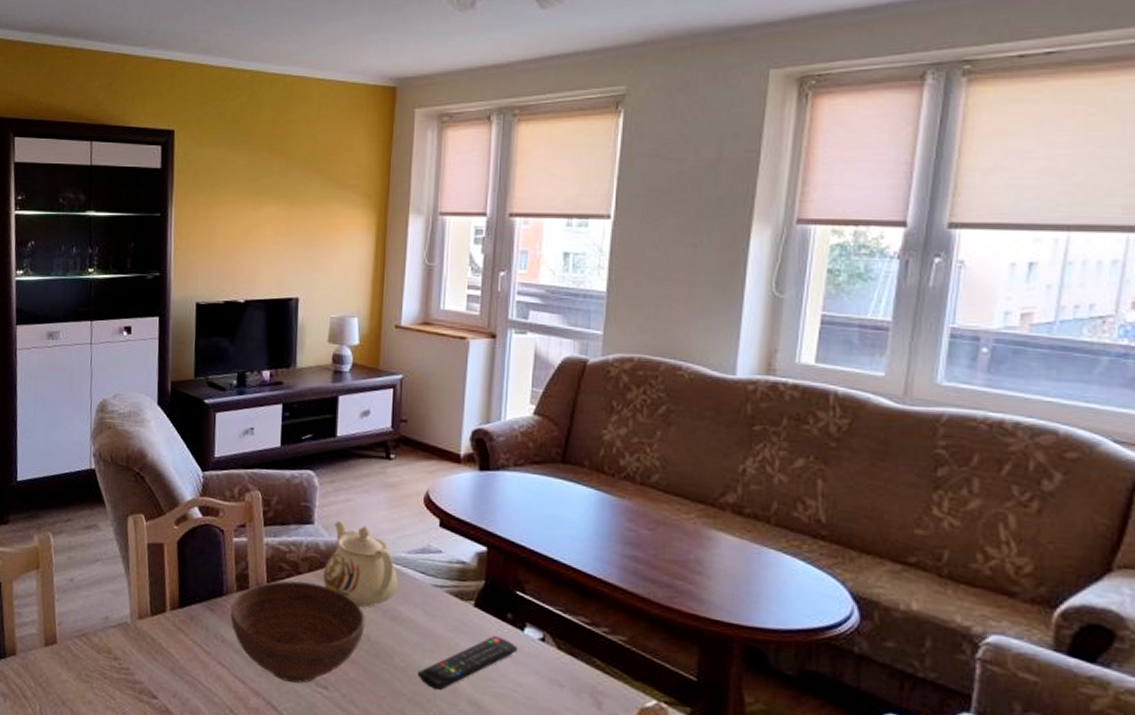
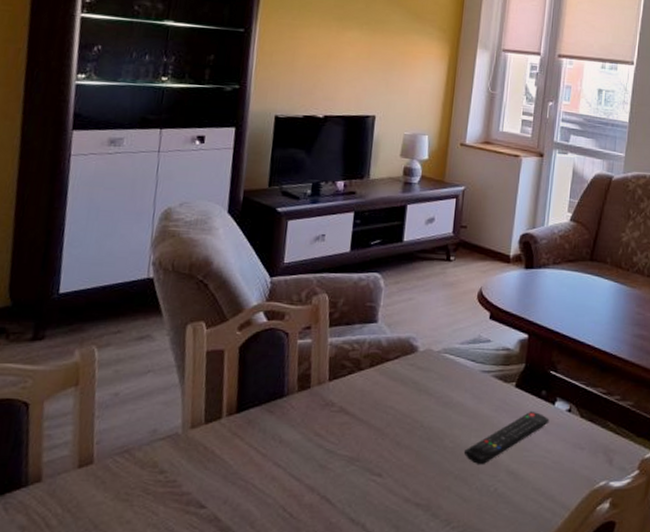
bowl: present [230,580,365,684] -> none [289,377,420,474]
teapot: present [322,520,399,608] -> none [383,318,452,396]

